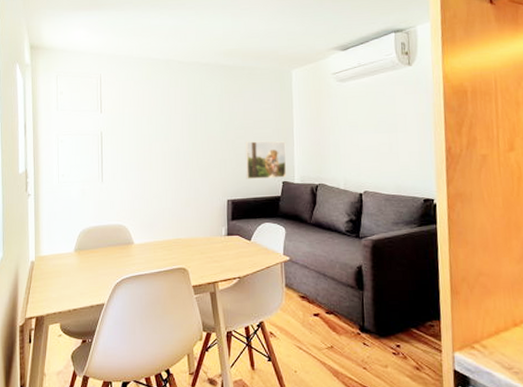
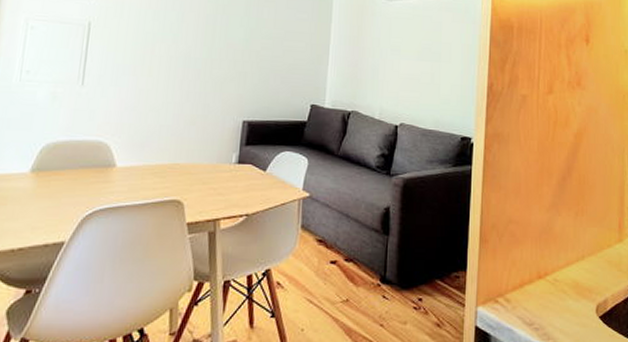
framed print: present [245,141,286,179] -> none [268,54,319,101]

